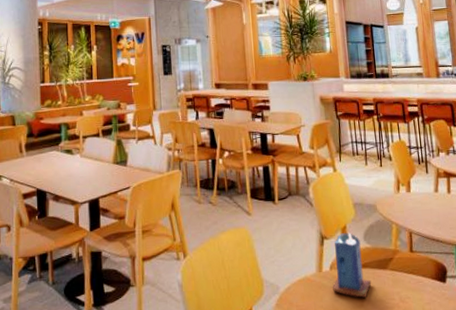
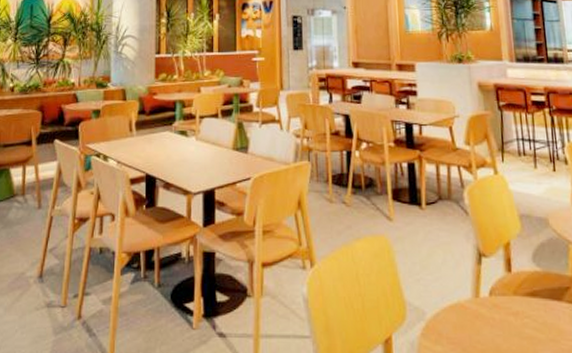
candle: present [333,233,372,298] -> none [493,251,543,335]

